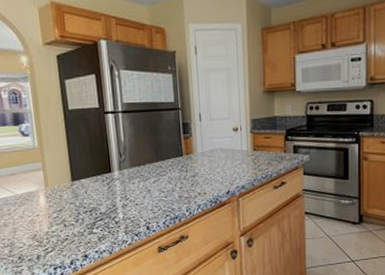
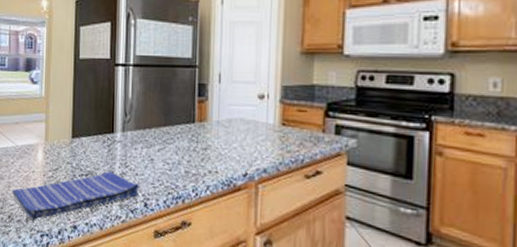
dish towel: none [18,205,141,257] -> present [12,171,140,221]

